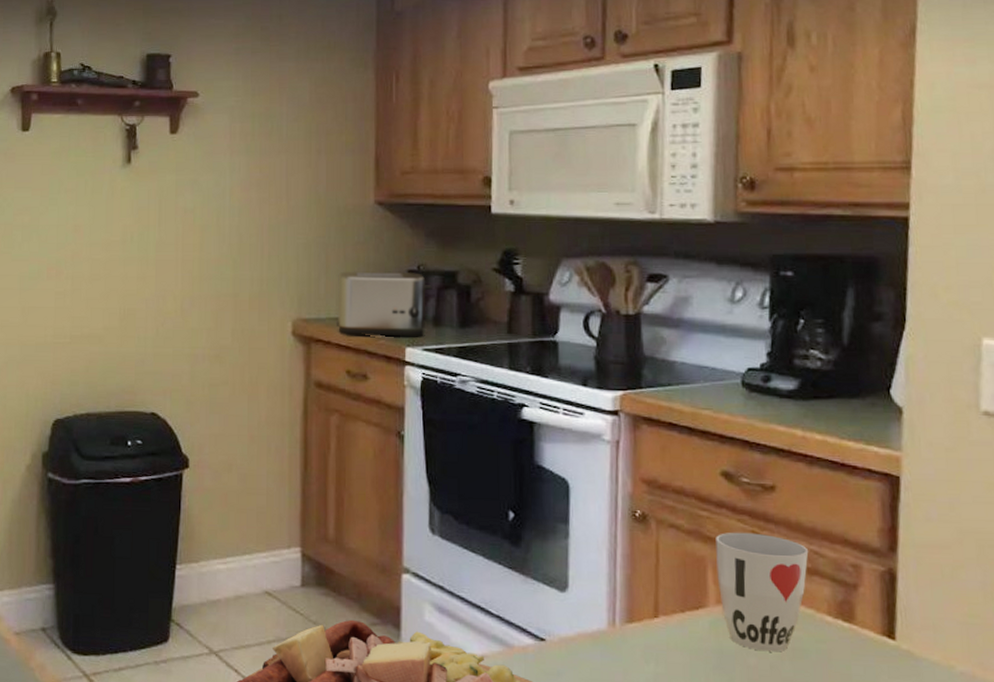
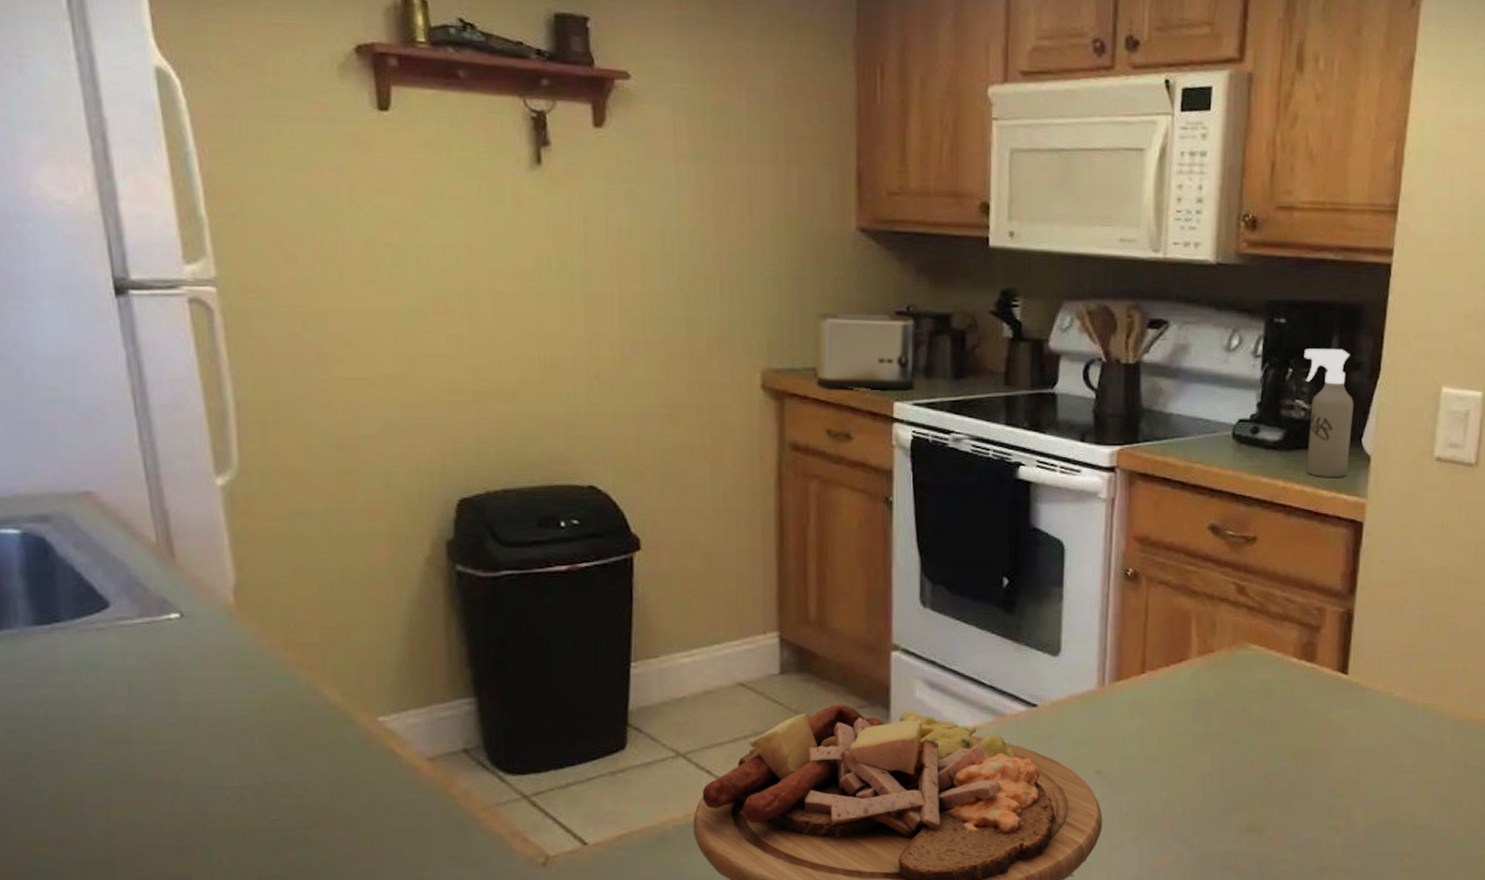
cup: present [716,532,809,652] -> none [1200,584,1282,696]
spray bottle: none [816,300,878,430] -> present [1304,348,1354,478]

